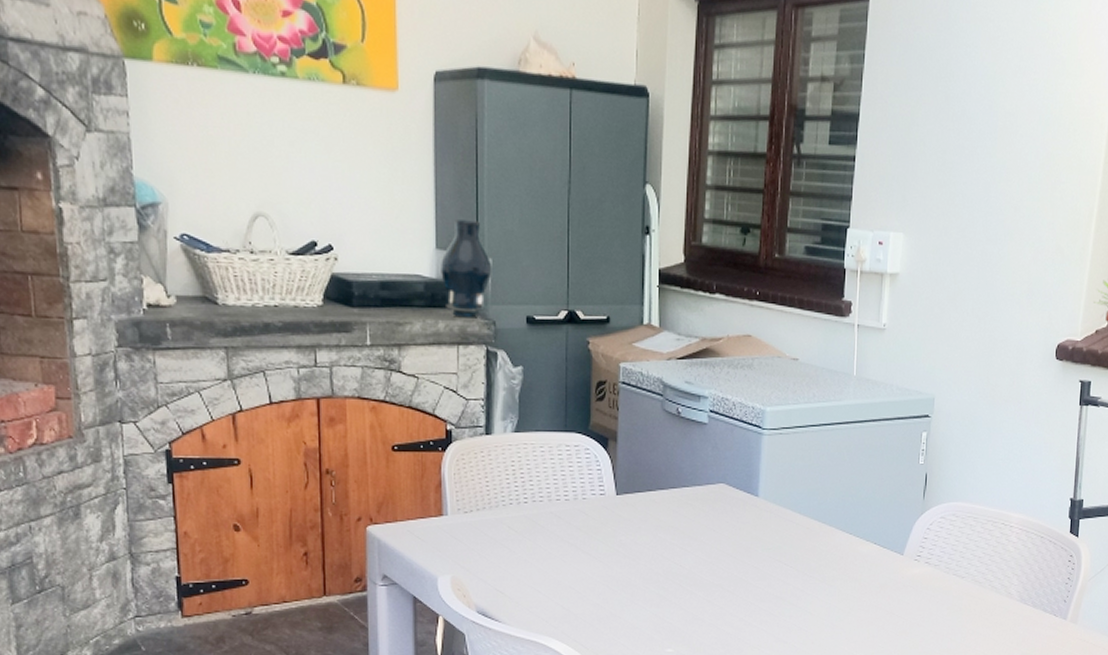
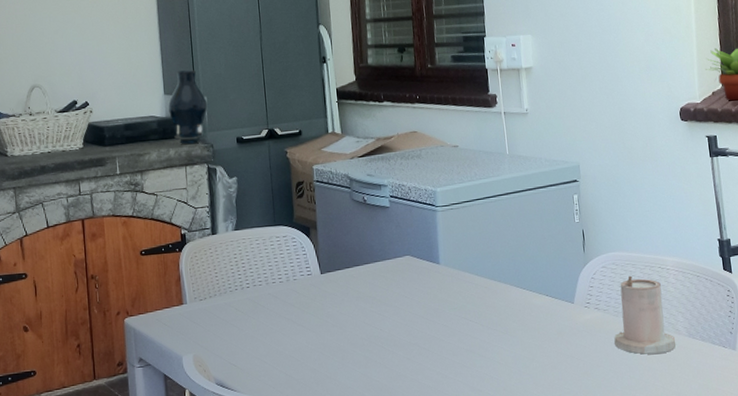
candle: none [940,530,1005,618] -> present [614,275,676,355]

